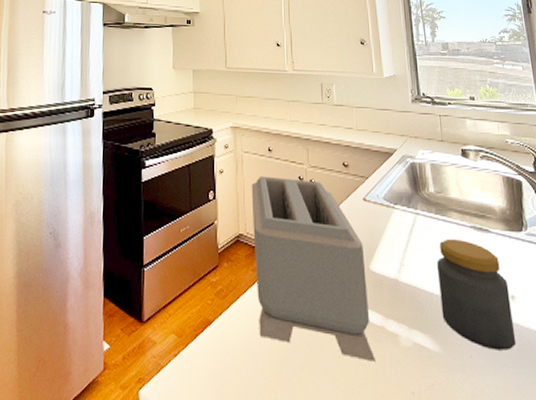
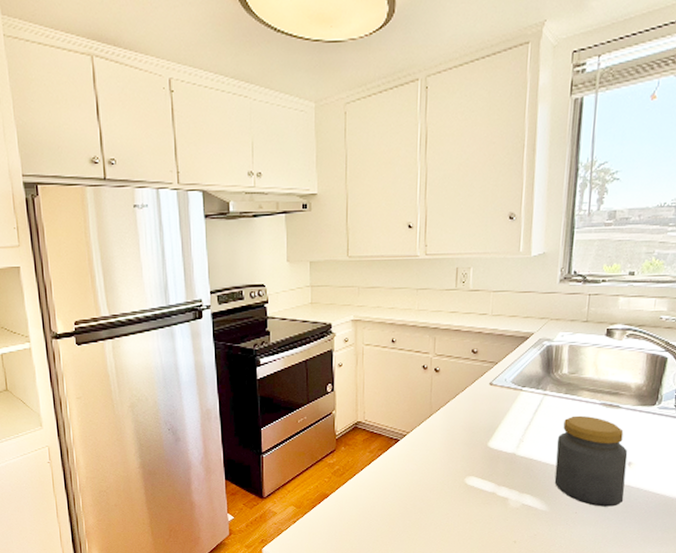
toaster: present [251,175,376,362] -> none [371,367,484,520]

